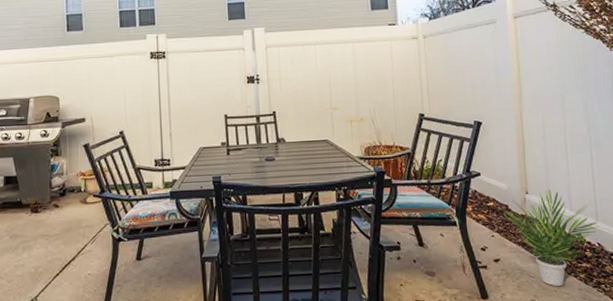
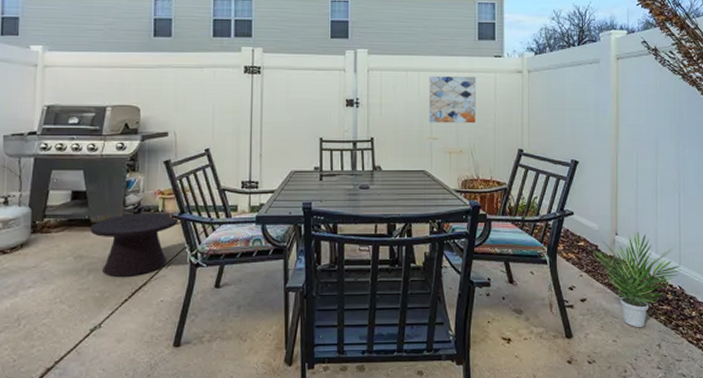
side table: none [22,192,100,254] -> present [90,212,179,278]
wall art: none [325,46,375,94] -> present [429,76,476,123]

